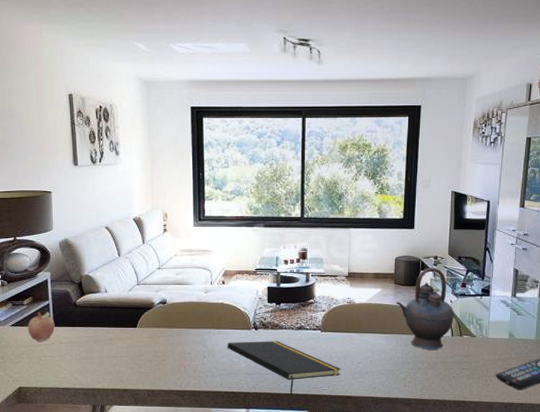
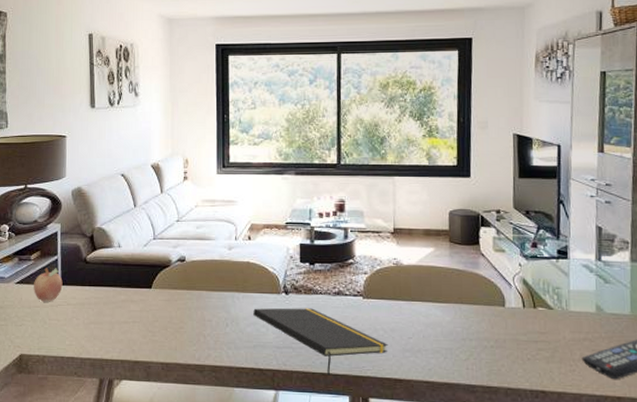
teapot: present [396,267,454,350] -> none [453,223,525,324]

